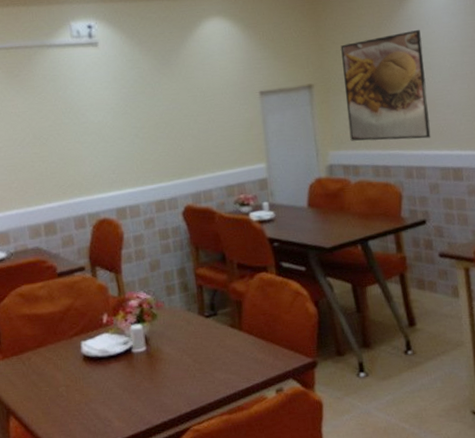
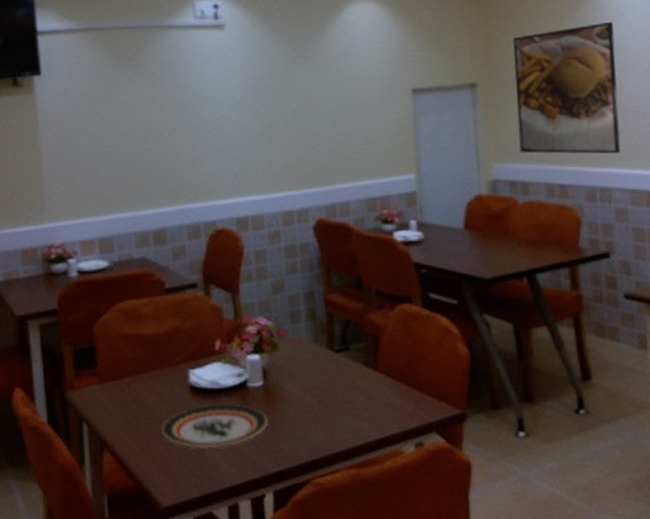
plate: none [59,368,152,409] -> present [161,404,268,449]

